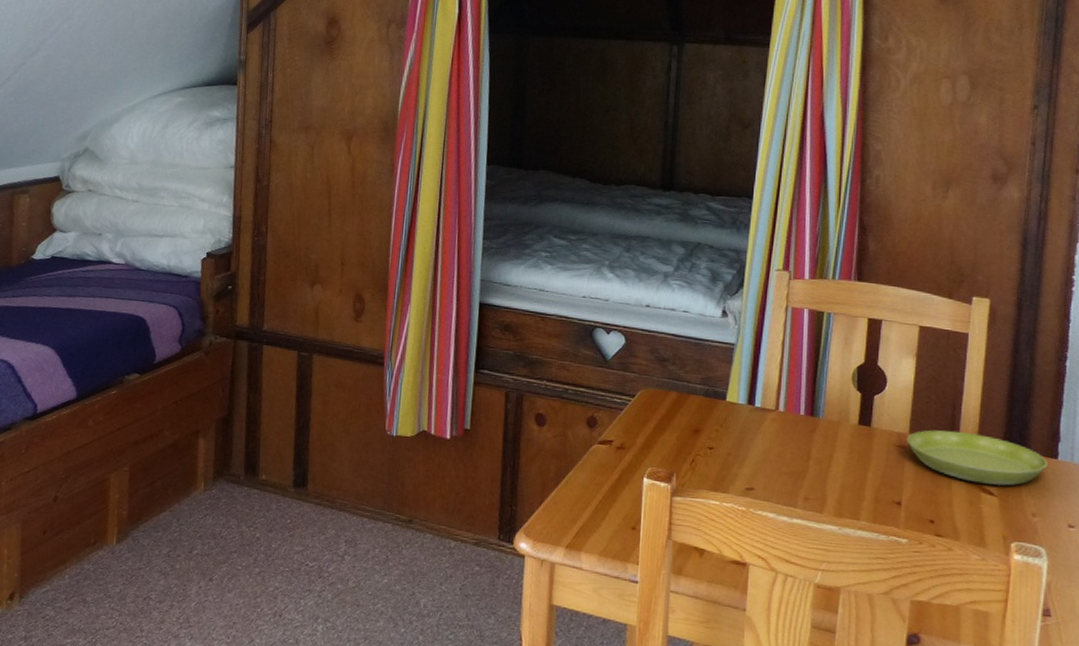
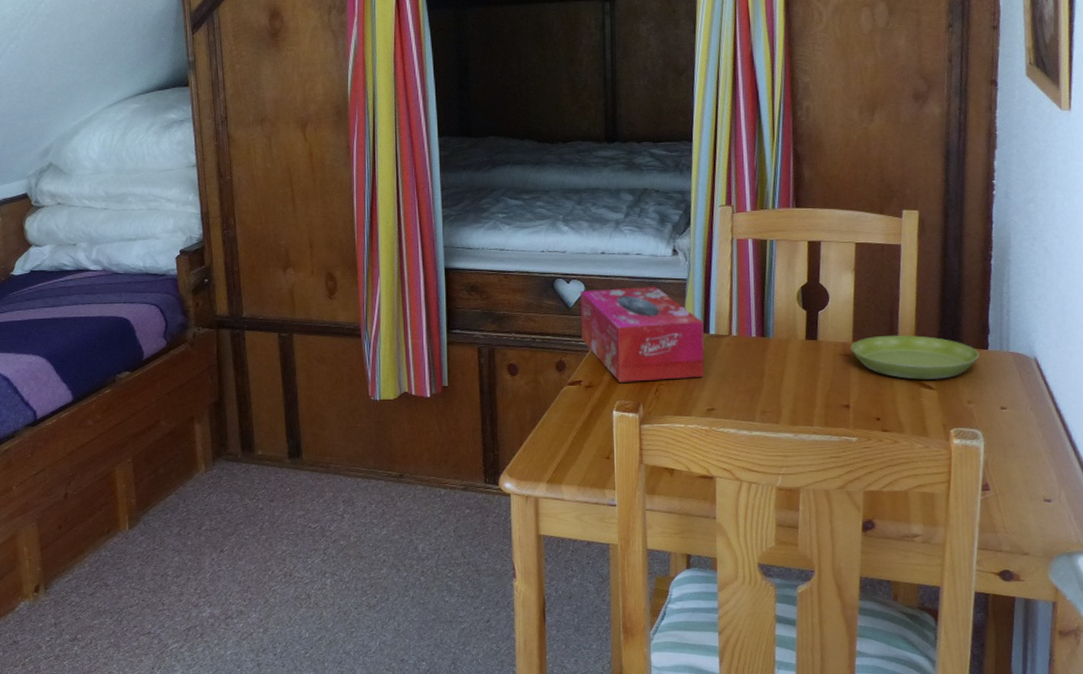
tissue box: none [617,343,749,452] -> present [580,286,705,382]

